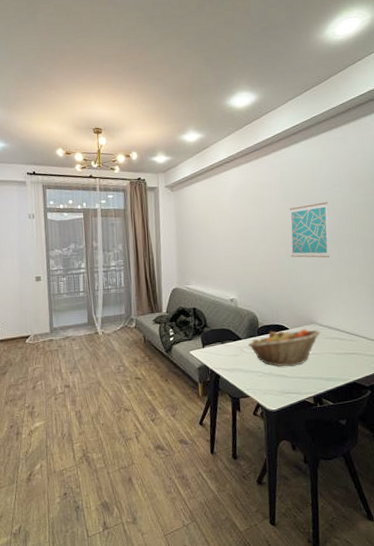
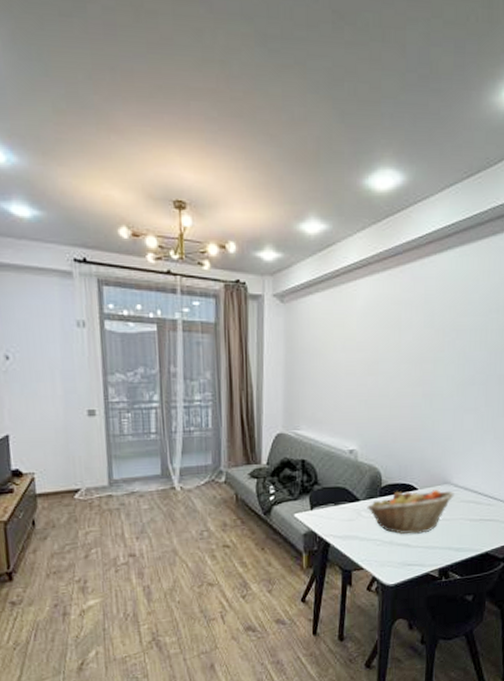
wall art: present [289,202,330,258] -> none [428,332,480,404]

